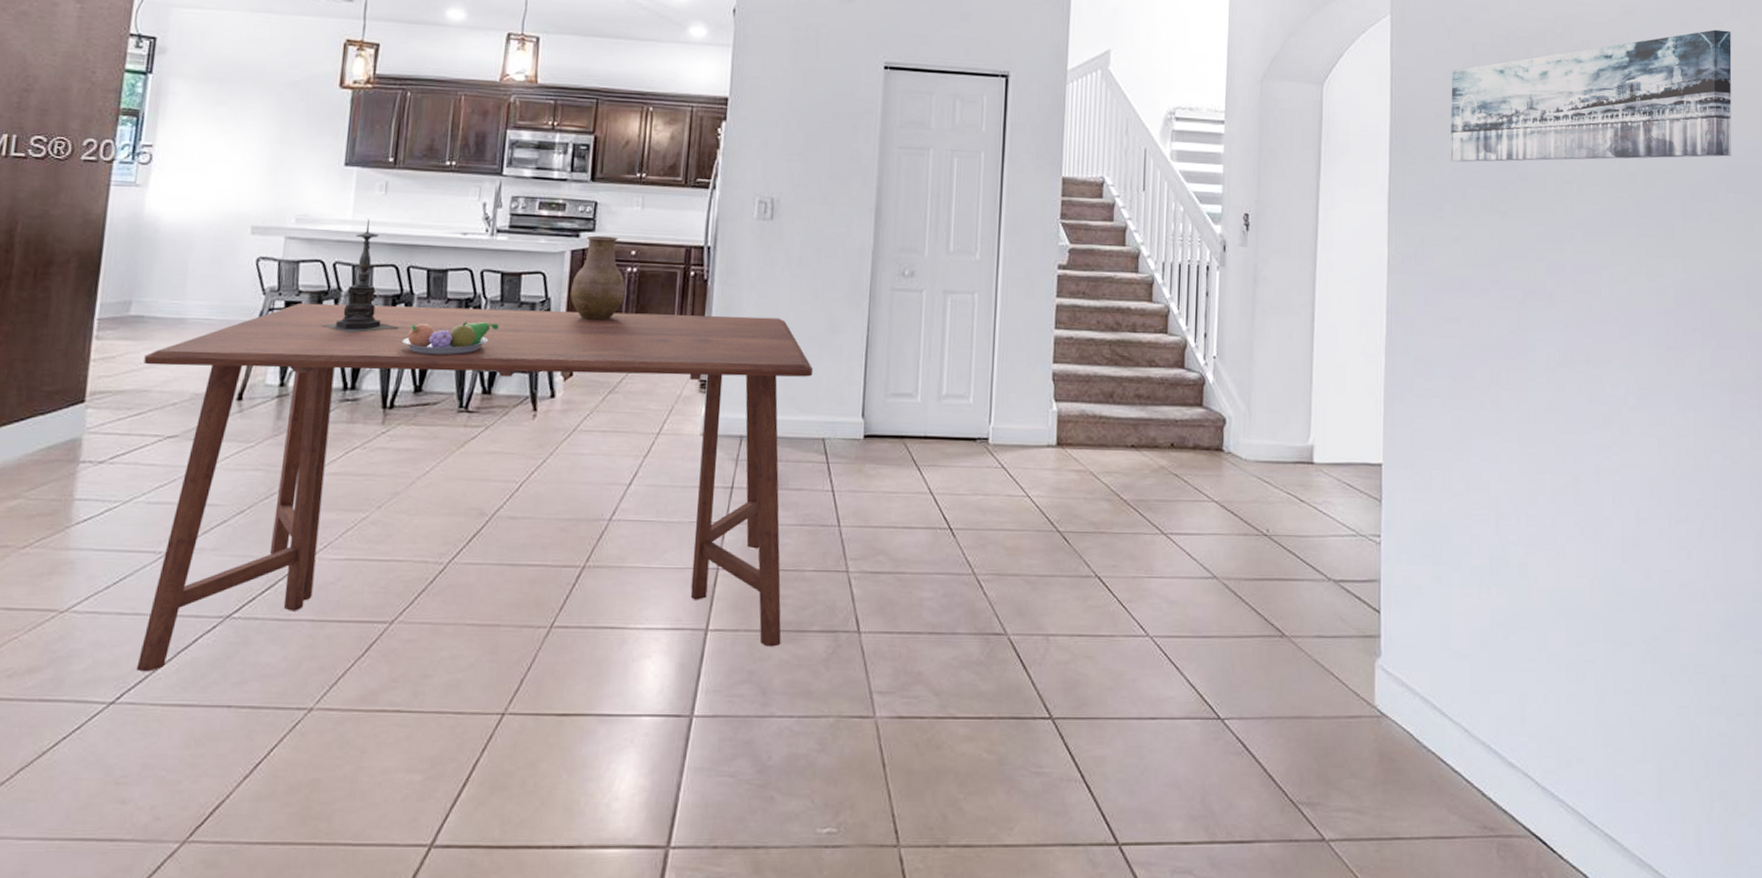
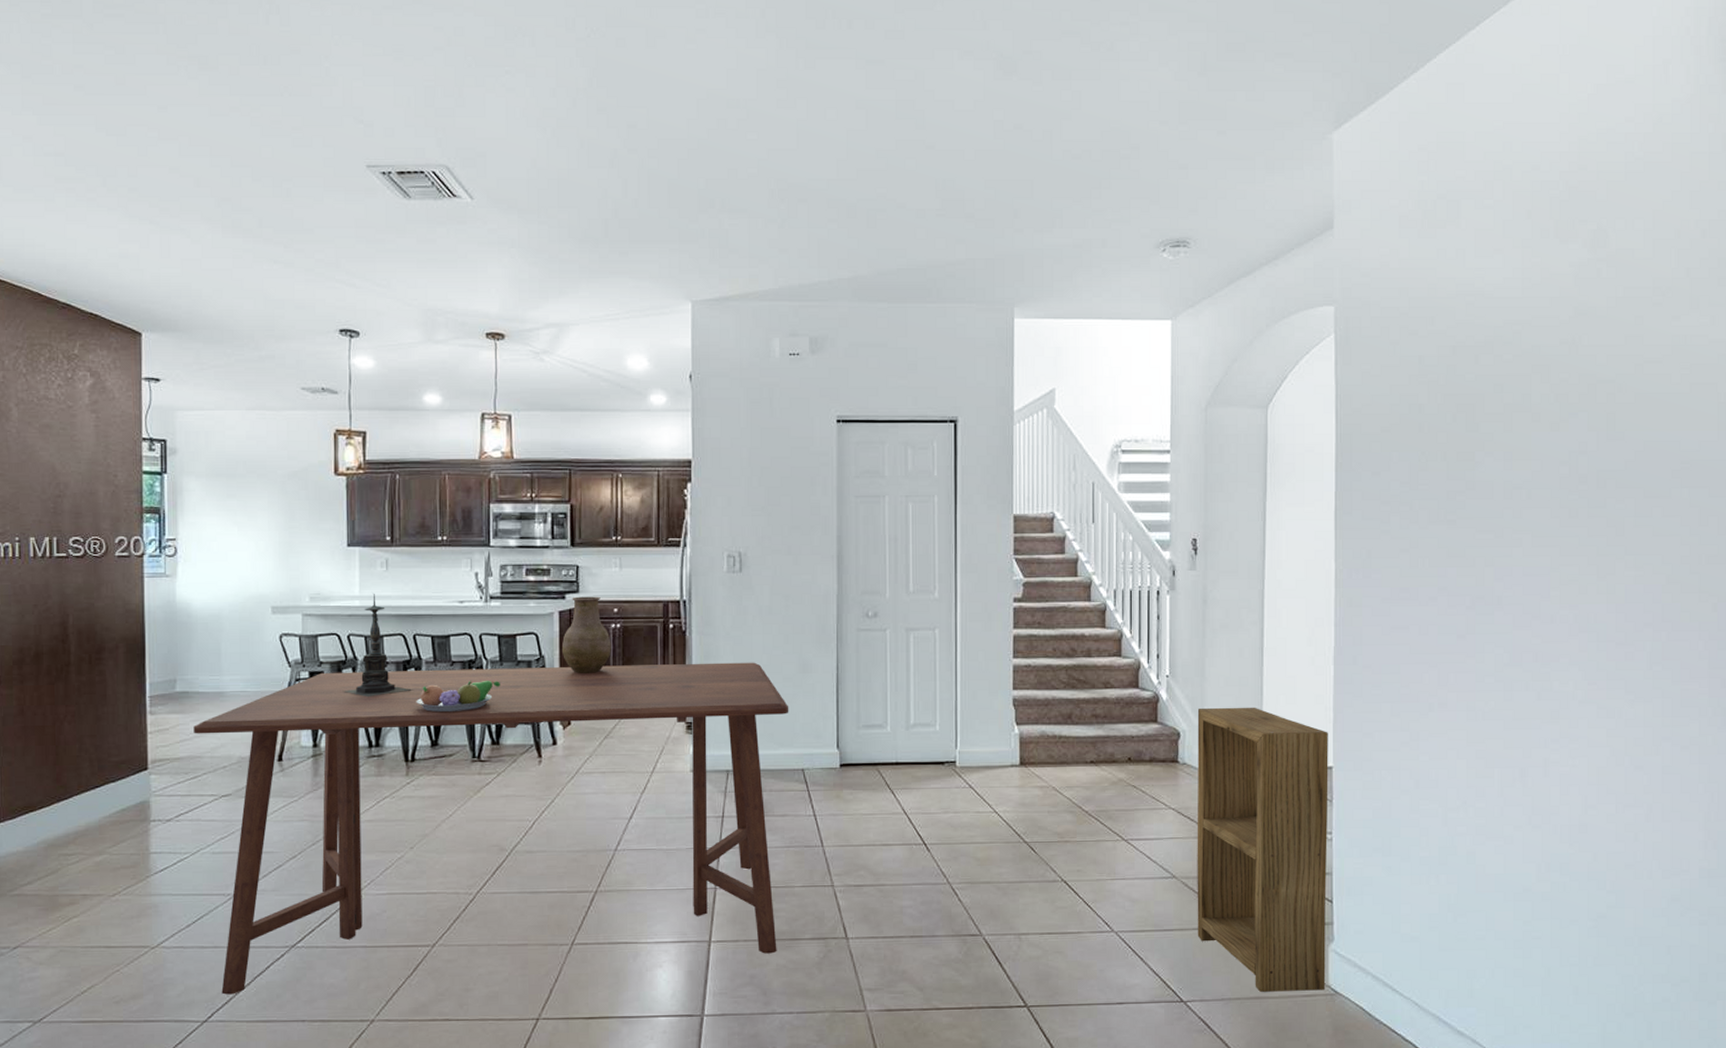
shelving unit: none [1237,393,1378,711] -> present [1197,707,1328,992]
wall art: present [1451,29,1732,162] -> none [1397,324,1689,475]

